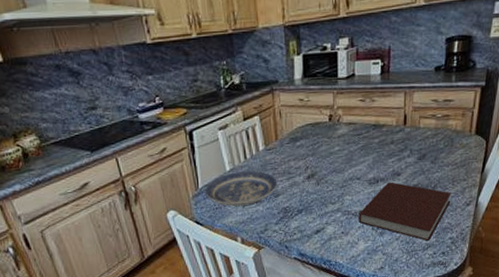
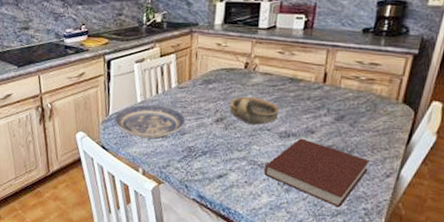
oil lamp: none [319,148,366,176] -> present [230,96,280,125]

